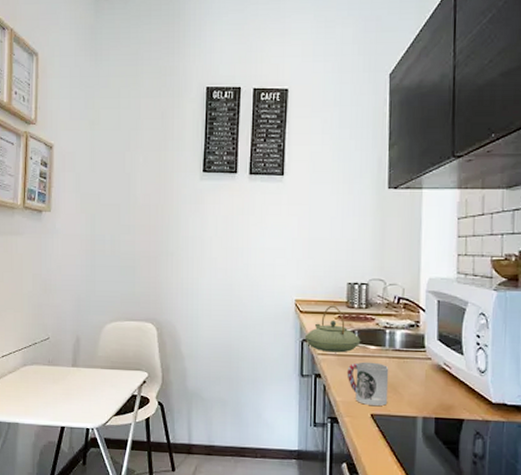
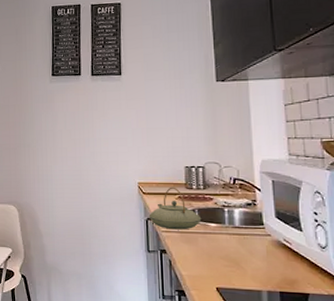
cup: present [346,361,389,407] -> none [190,238,232,280]

